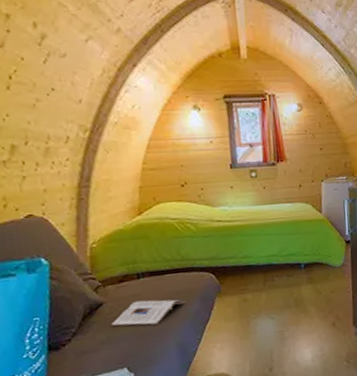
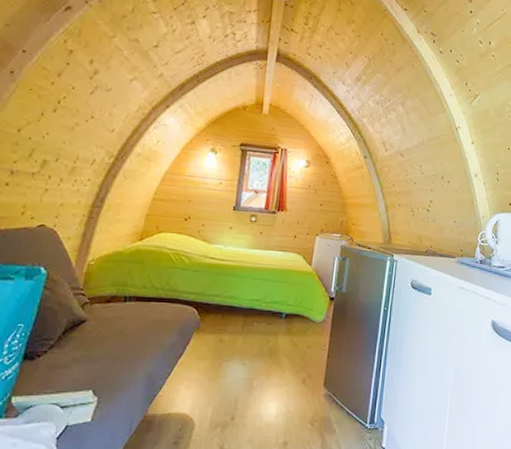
magazine: present [112,299,186,326] -> none [89,323,164,350]

